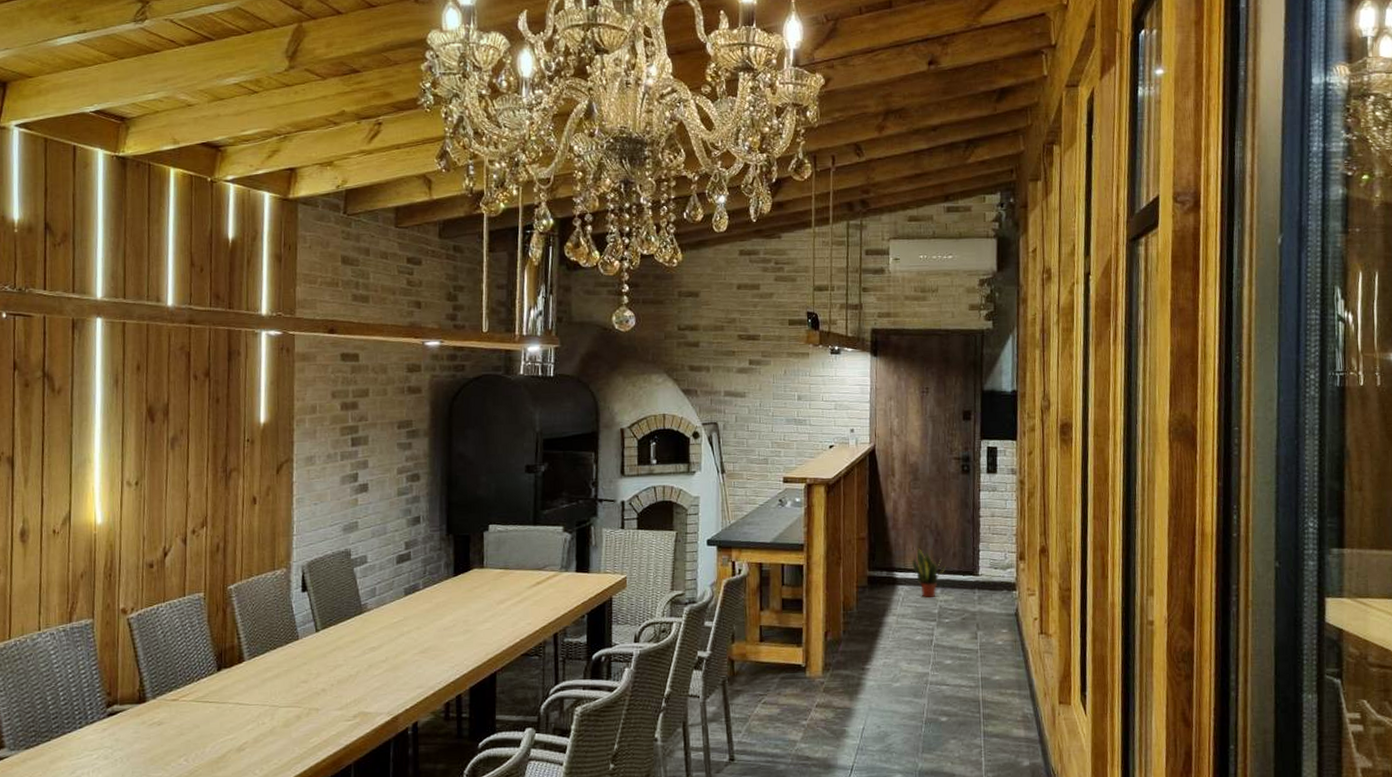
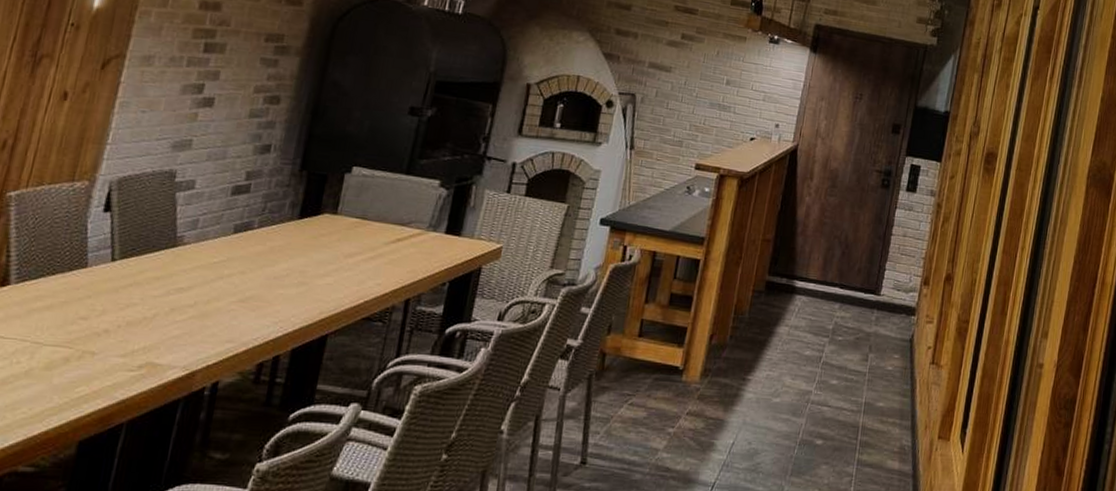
potted plant: present [912,547,946,599] -> none [814,258,849,313]

